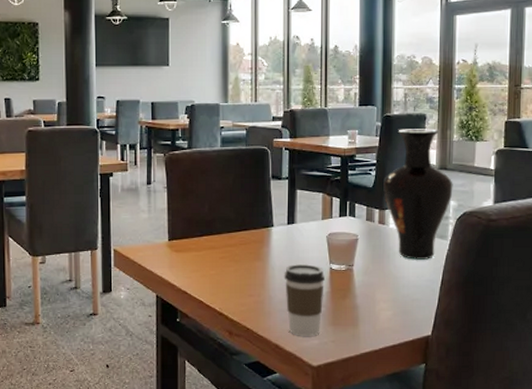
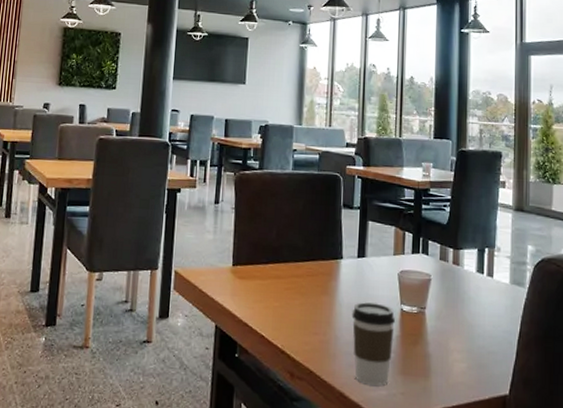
vase: present [382,129,453,260] -> none [457,165,530,308]

